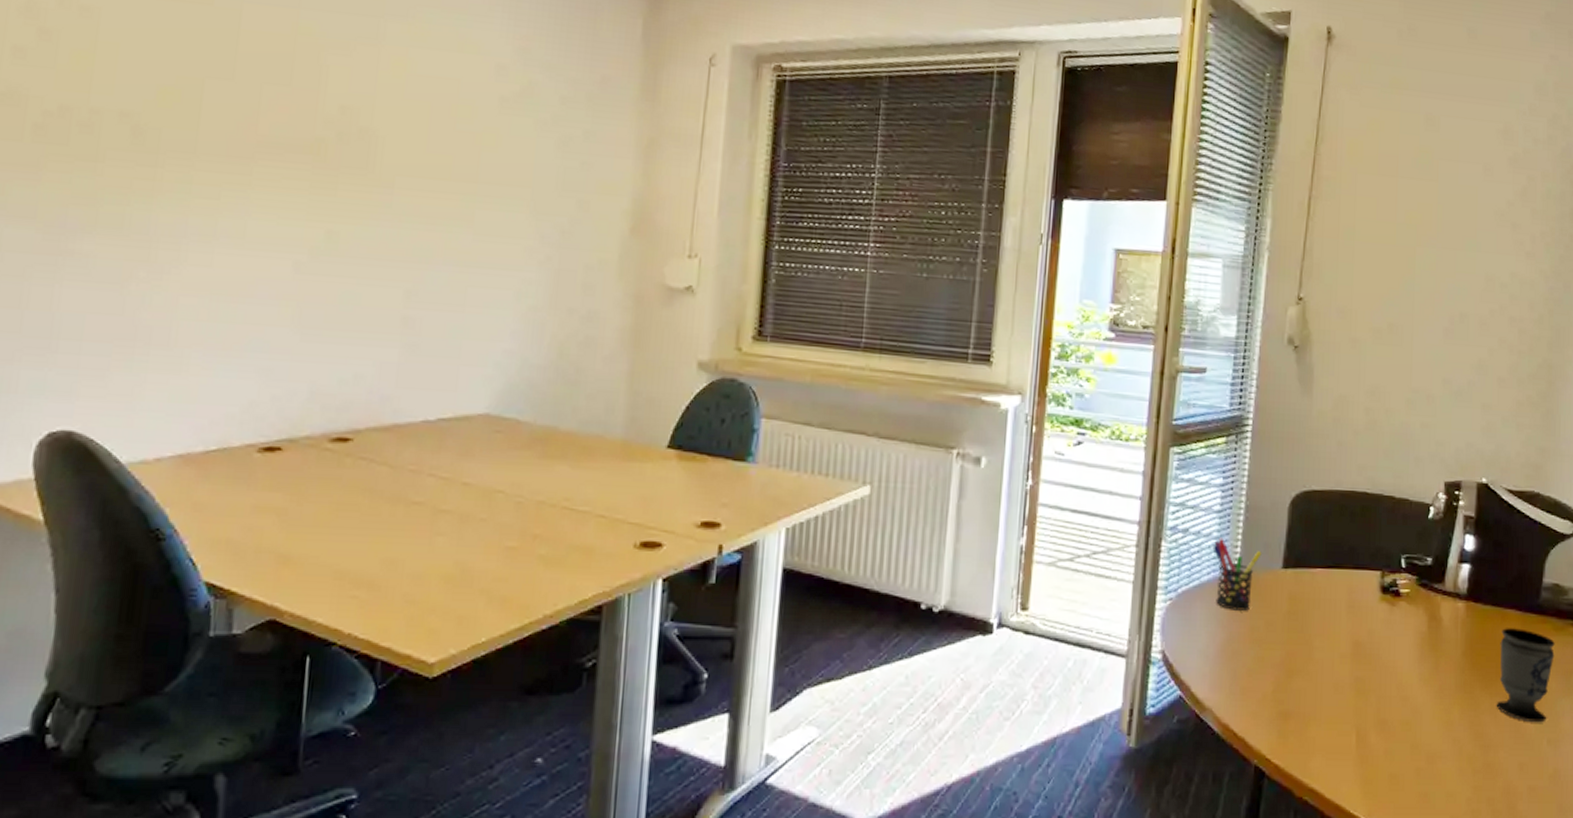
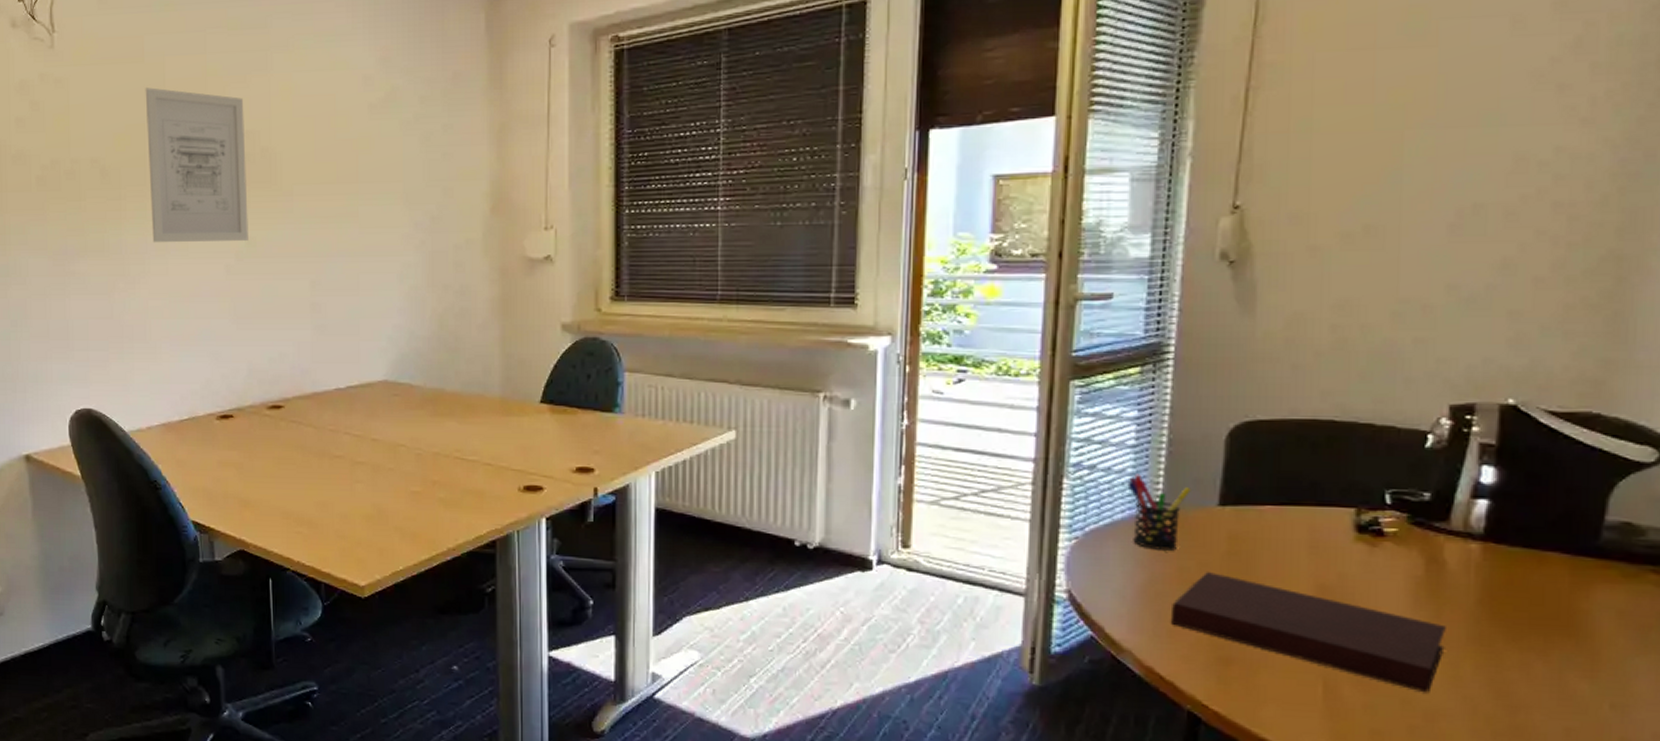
wall art: none [195,36,343,235] -> present [145,87,248,243]
notebook: none [1244,630,1442,738] -> present [1171,571,1446,693]
cup: present [1496,628,1555,723] -> none [1528,573,1624,684]

